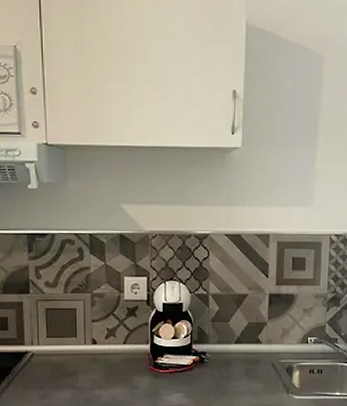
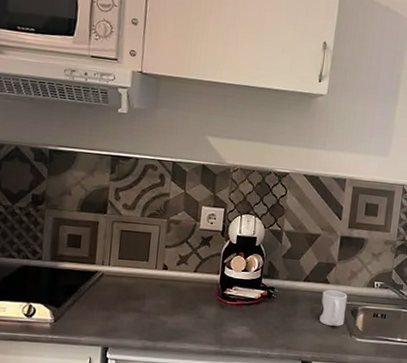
mug: none [255,350,282,385] -> present [319,290,348,326]

